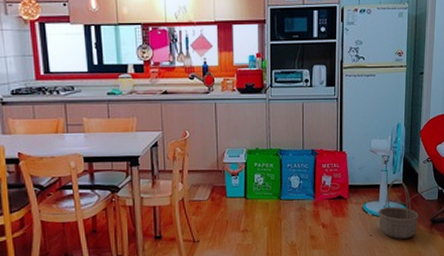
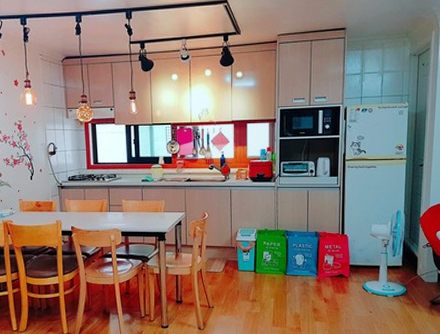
basket: present [378,179,419,239] -> none [377,261,418,317]

